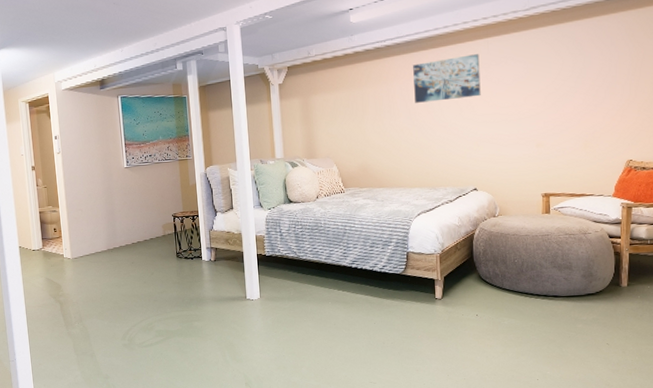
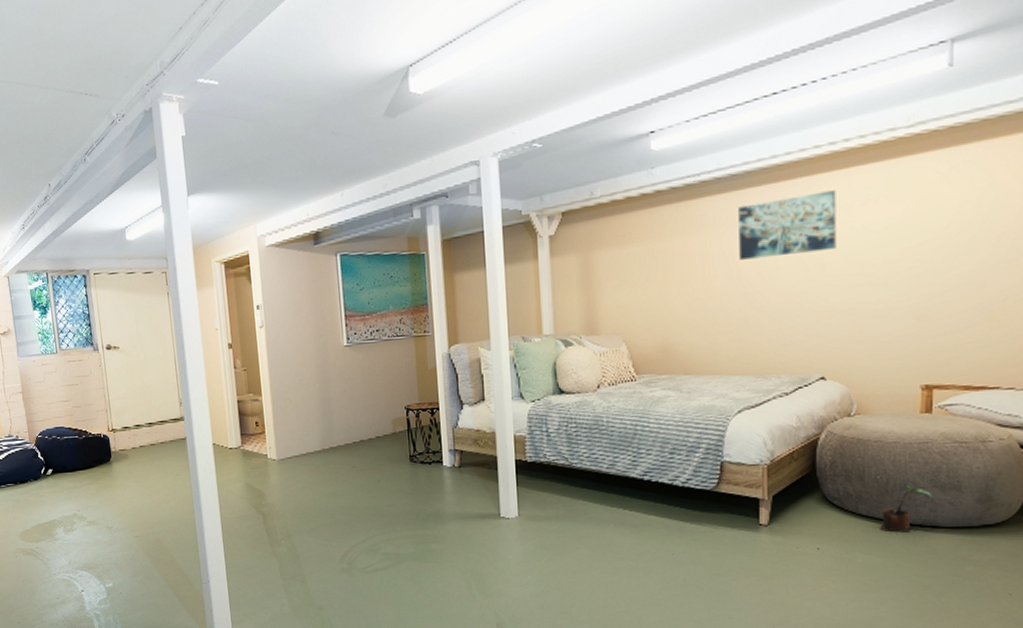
potted plant: none [518,265,555,301] -> present [880,483,935,533]

